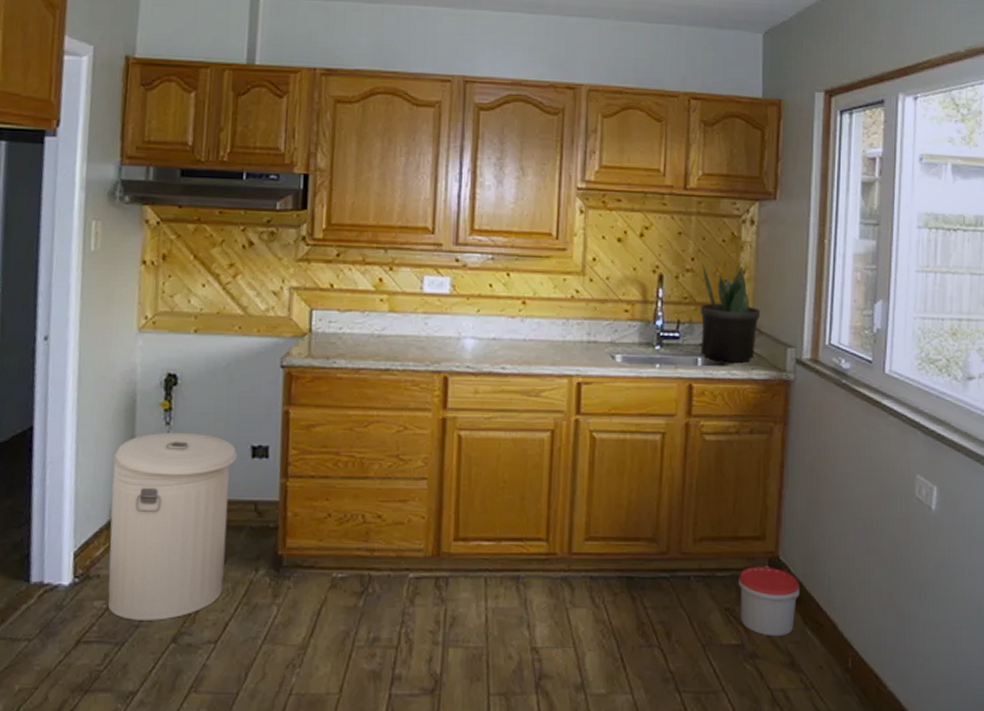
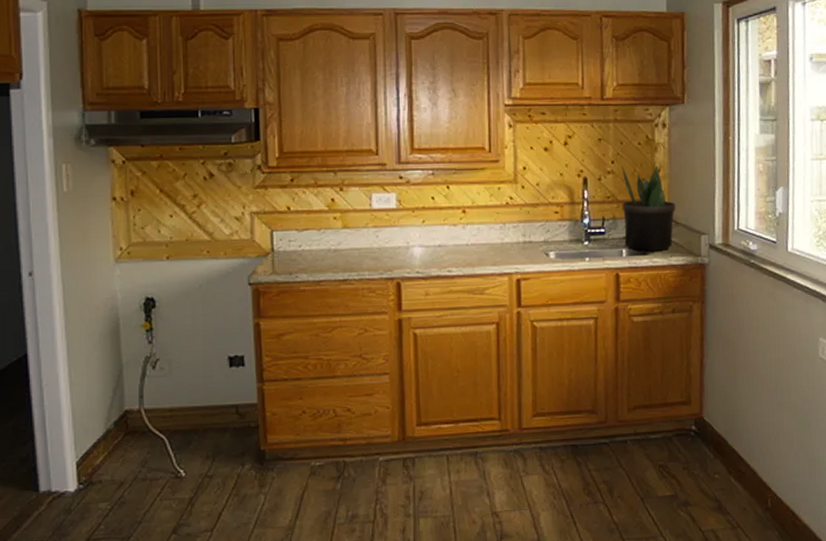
can: present [107,432,238,621] -> none [103,348,216,518]
bucket: present [738,566,800,637] -> none [669,427,723,486]

